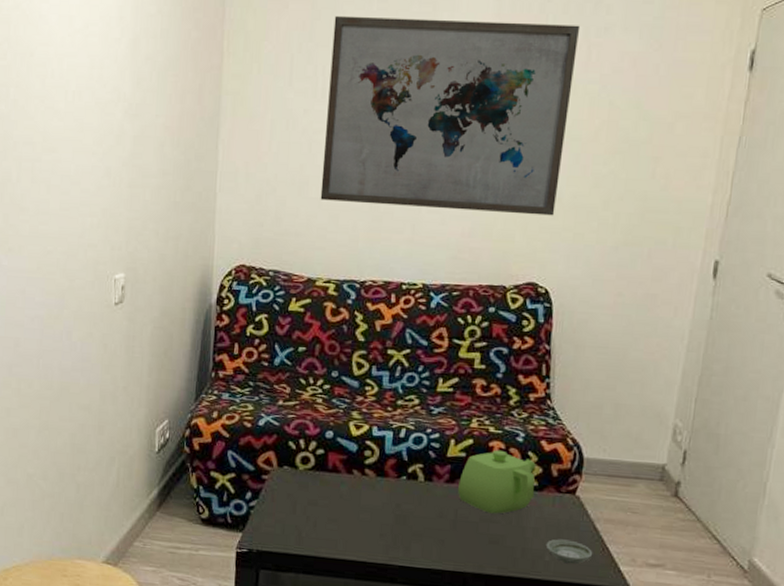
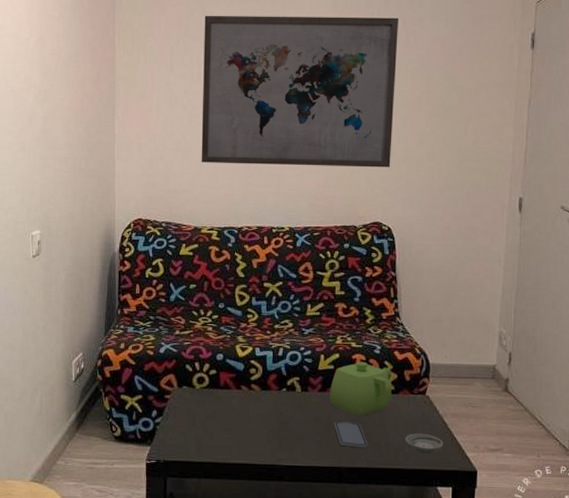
smartphone: none [461,519,500,552] -> present [334,422,368,447]

